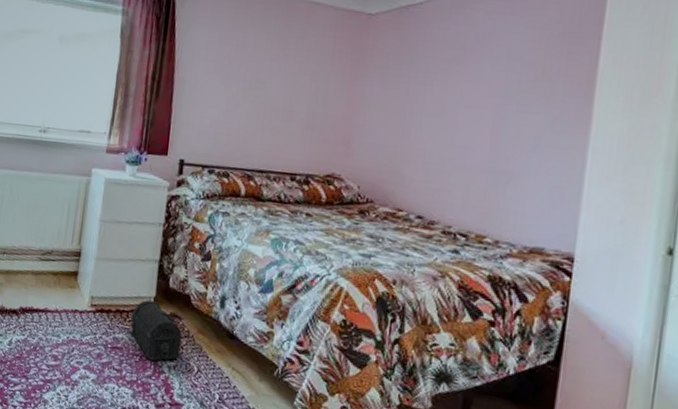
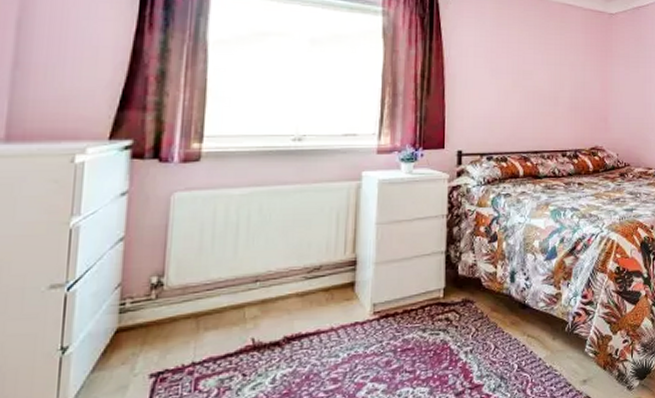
treasure chest: present [130,300,182,361] -> none [419,292,476,352]

